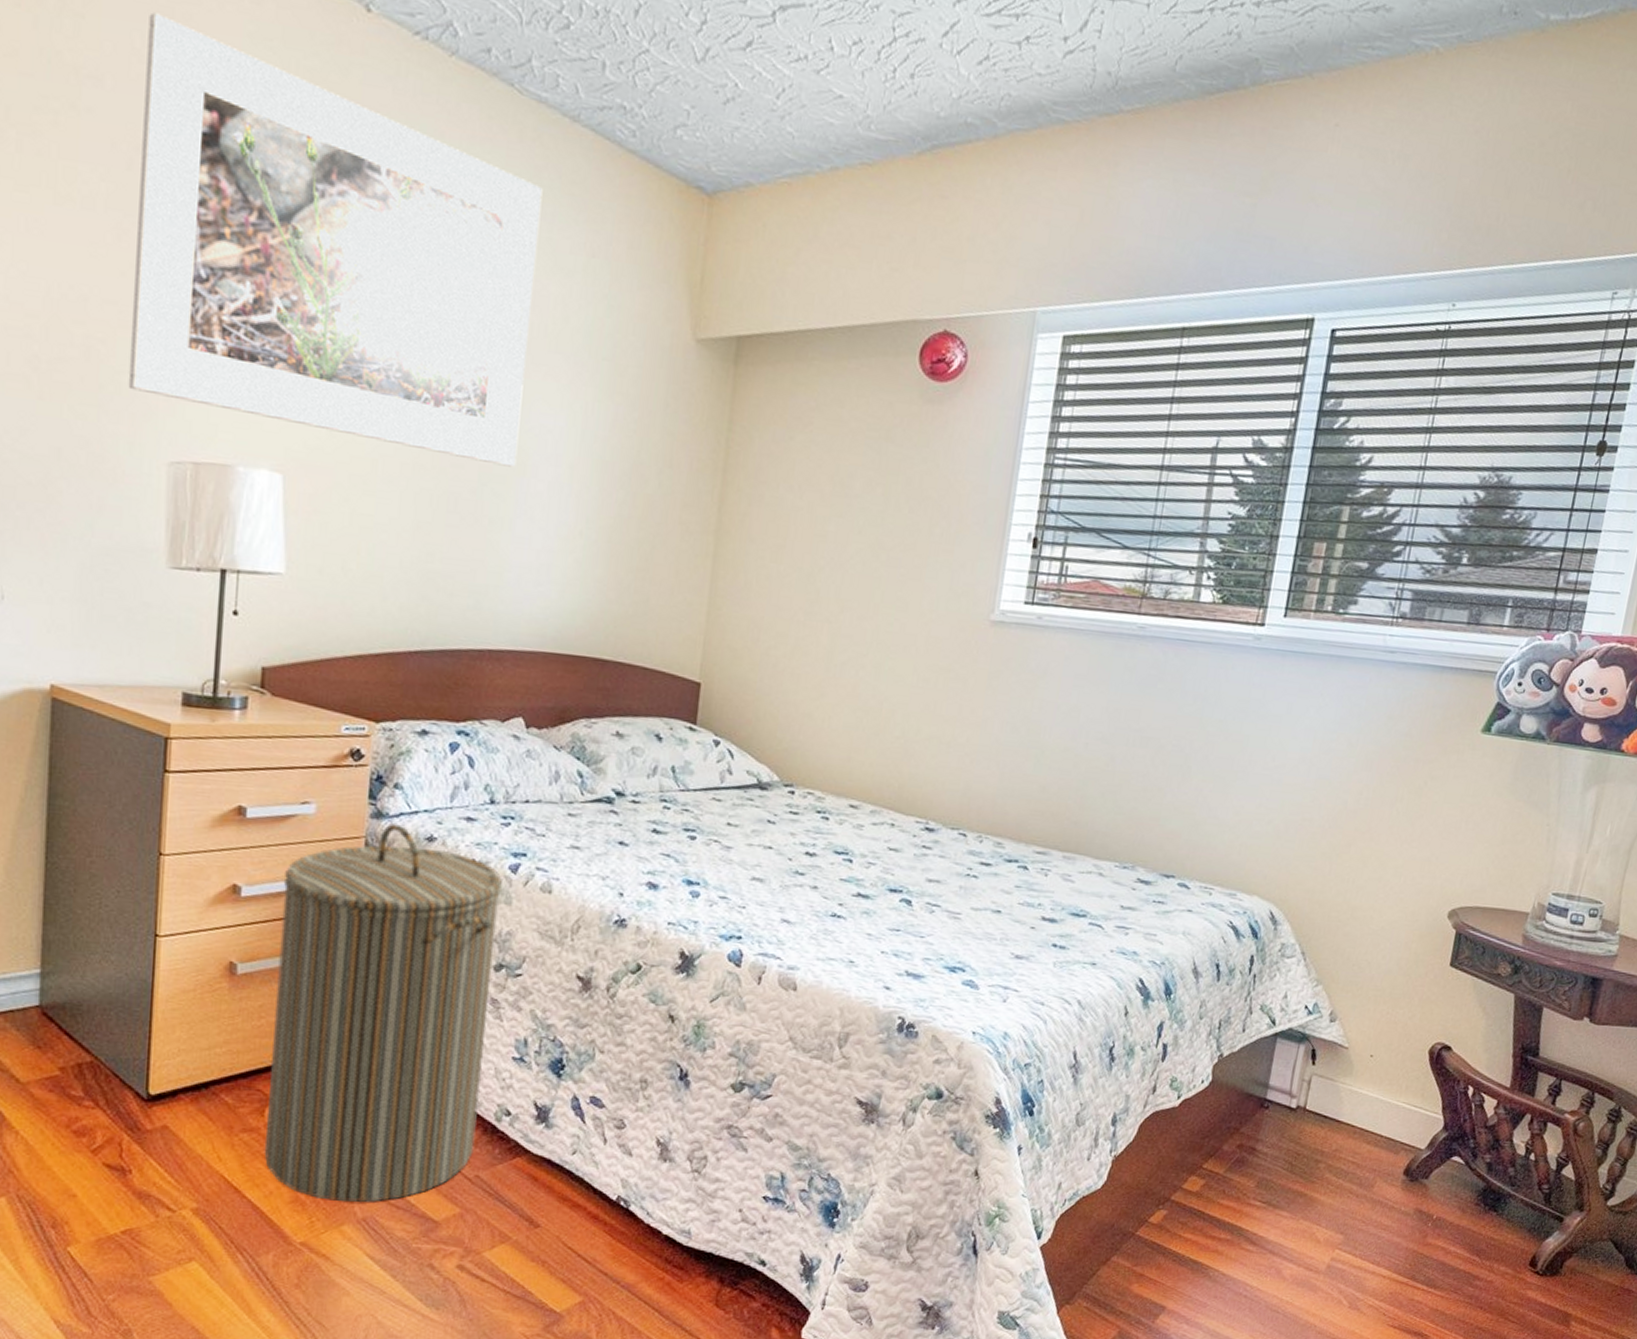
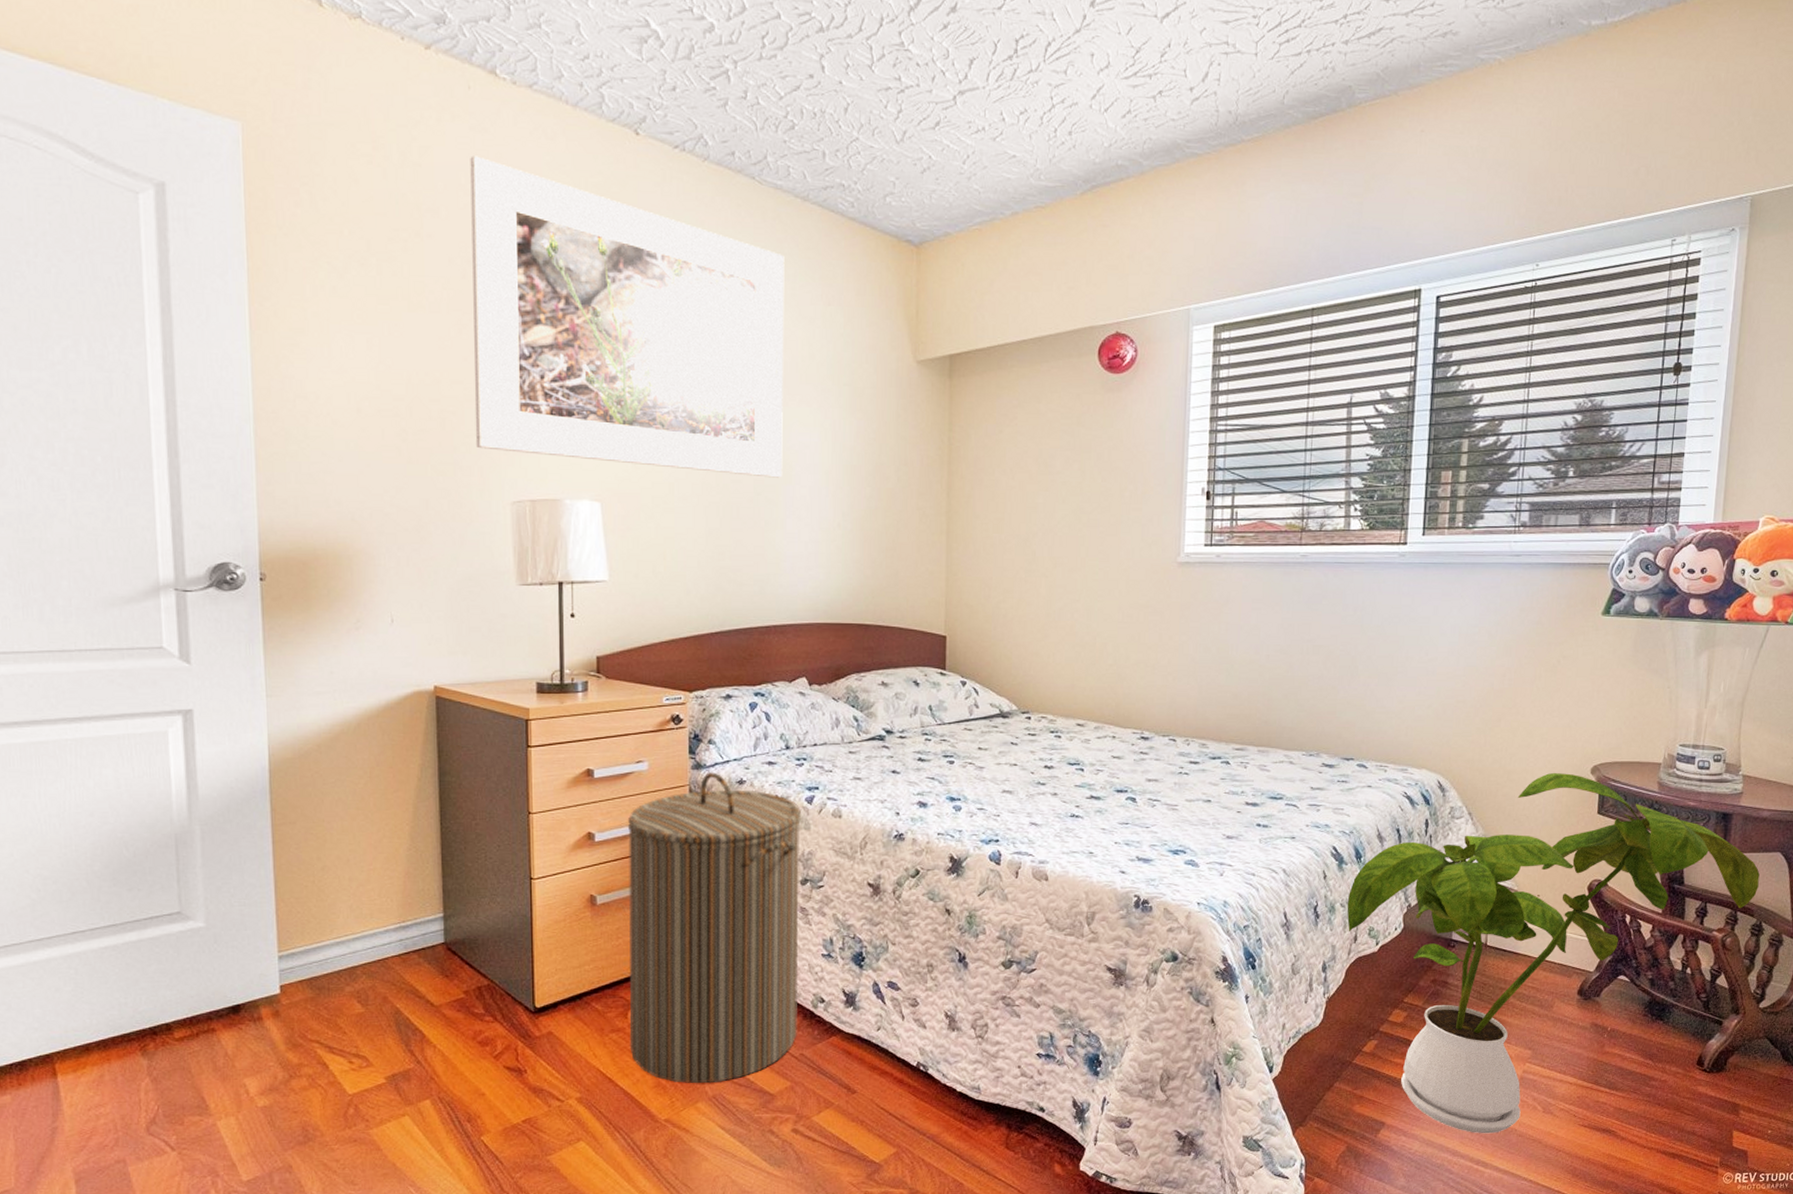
house plant: none [1146,913,1626,1328] -> present [1347,773,1760,1134]

